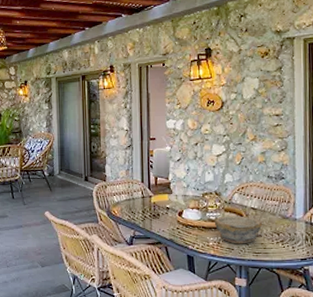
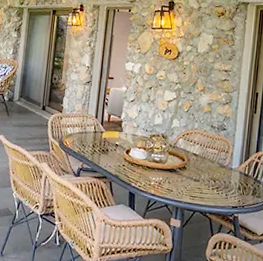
bowl: present [214,216,262,244] -> none [158,158,201,187]

